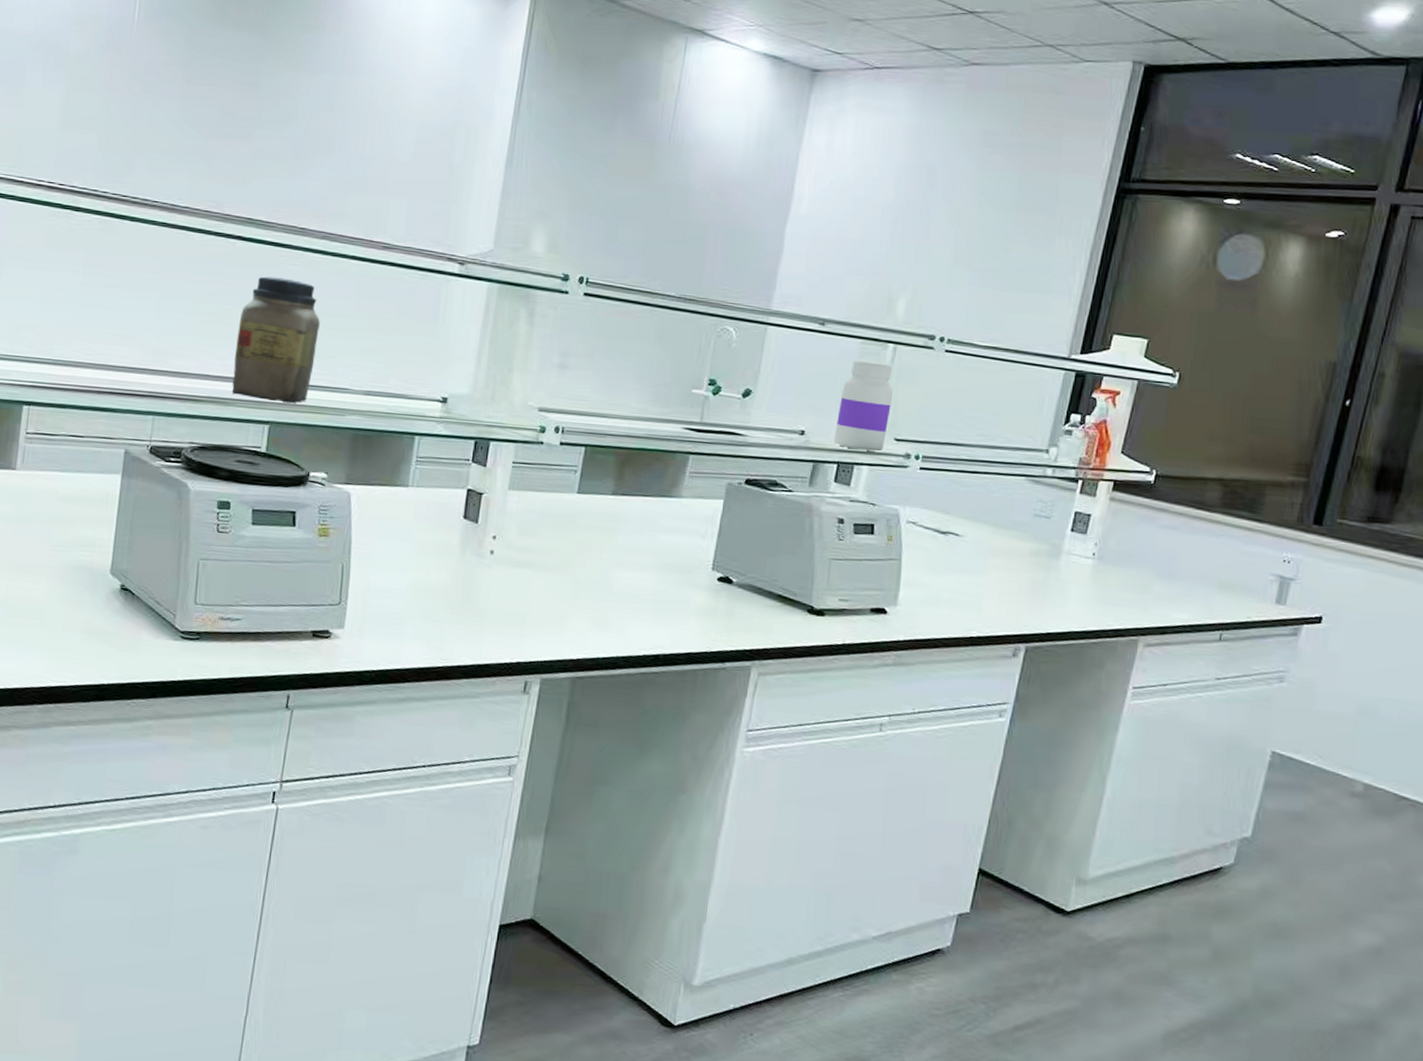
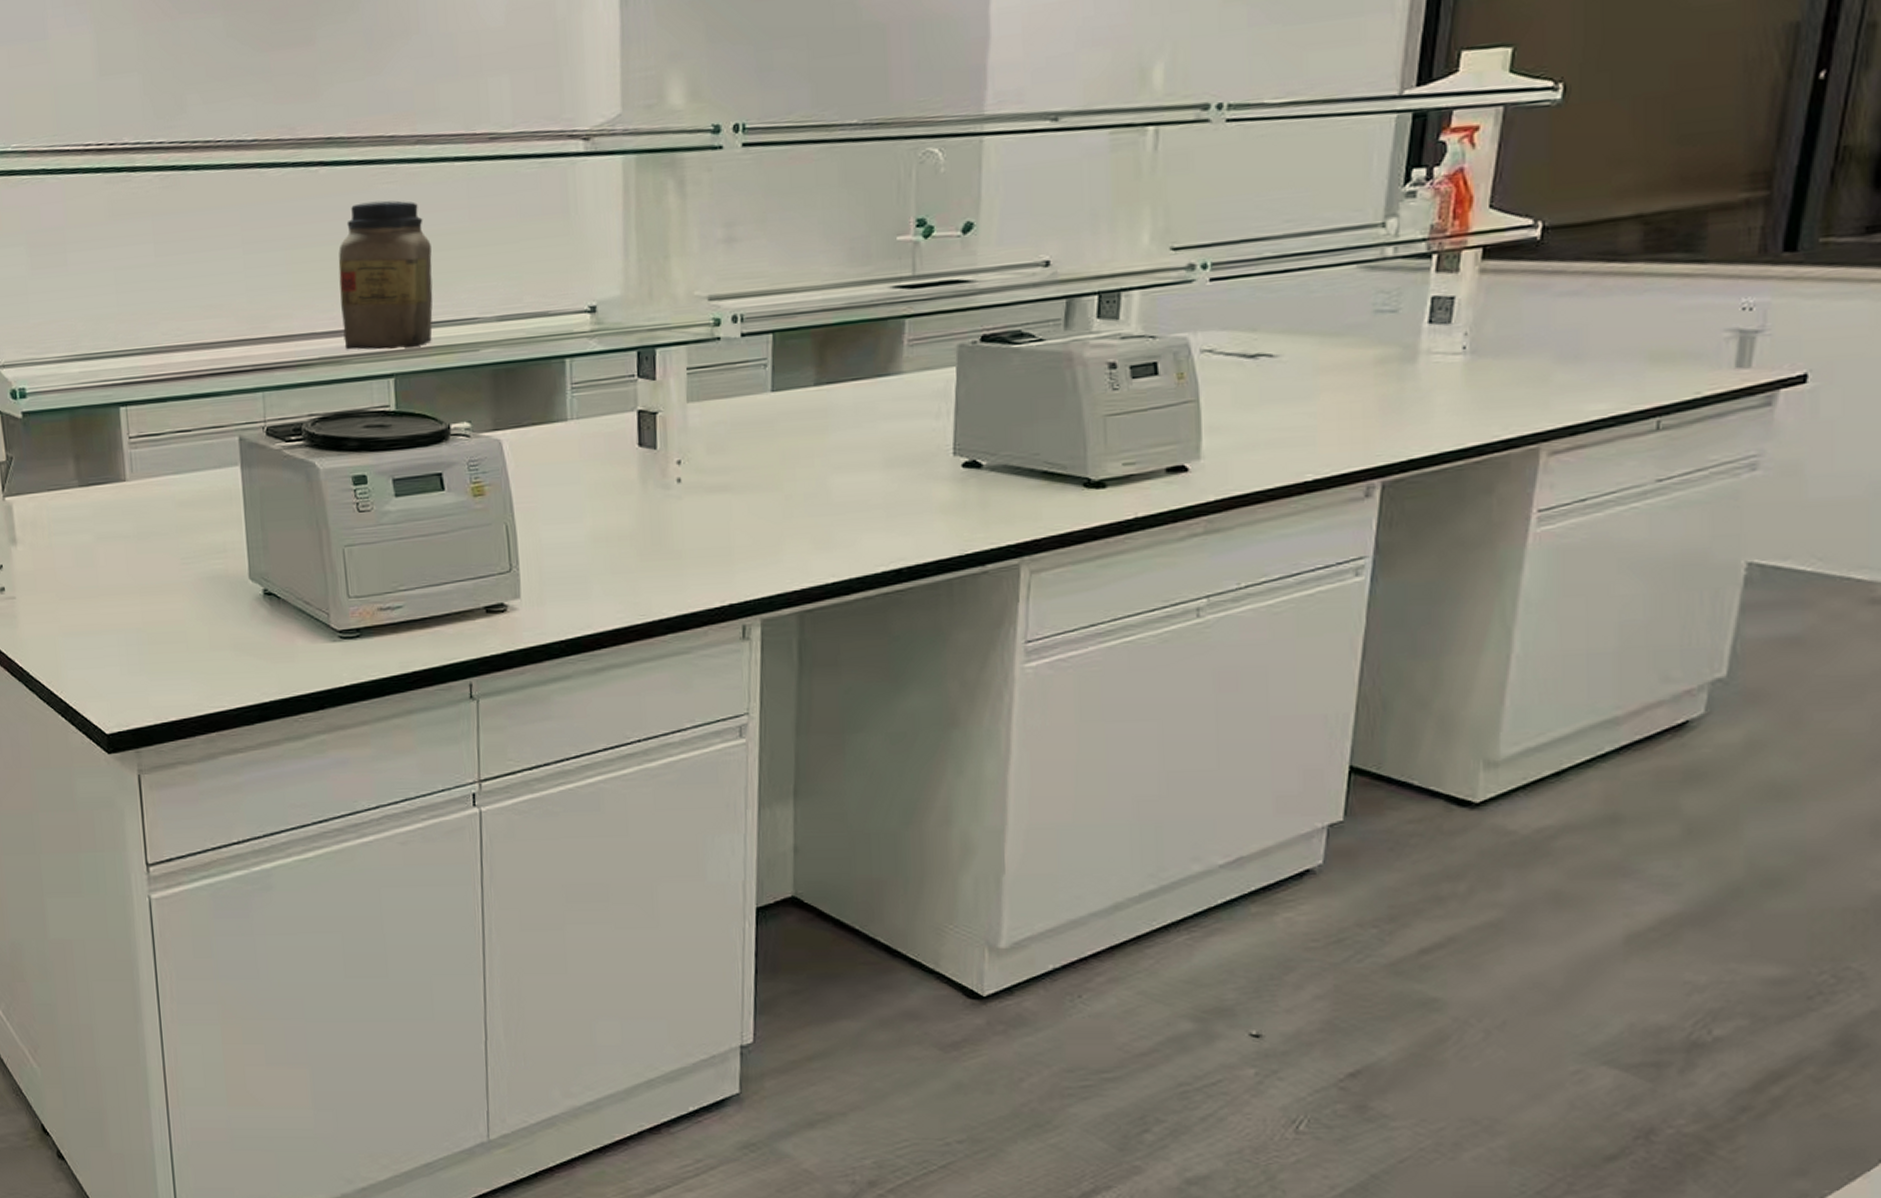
jar: present [834,360,894,452] -> none [1089,154,1162,272]

